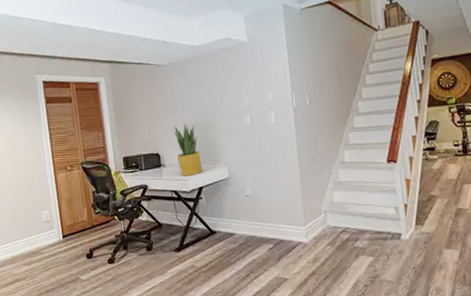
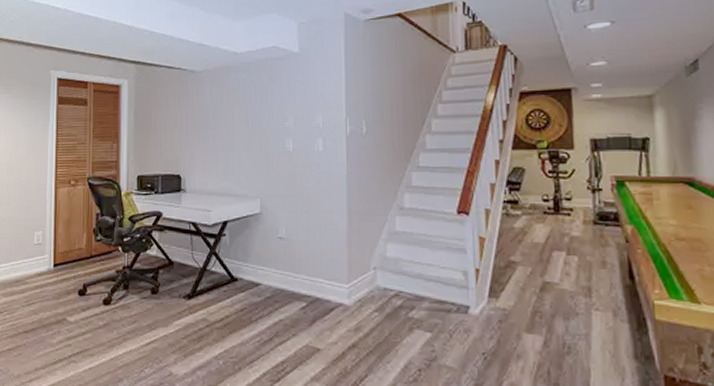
planter: present [170,123,203,177] -> none [198,141,230,206]

